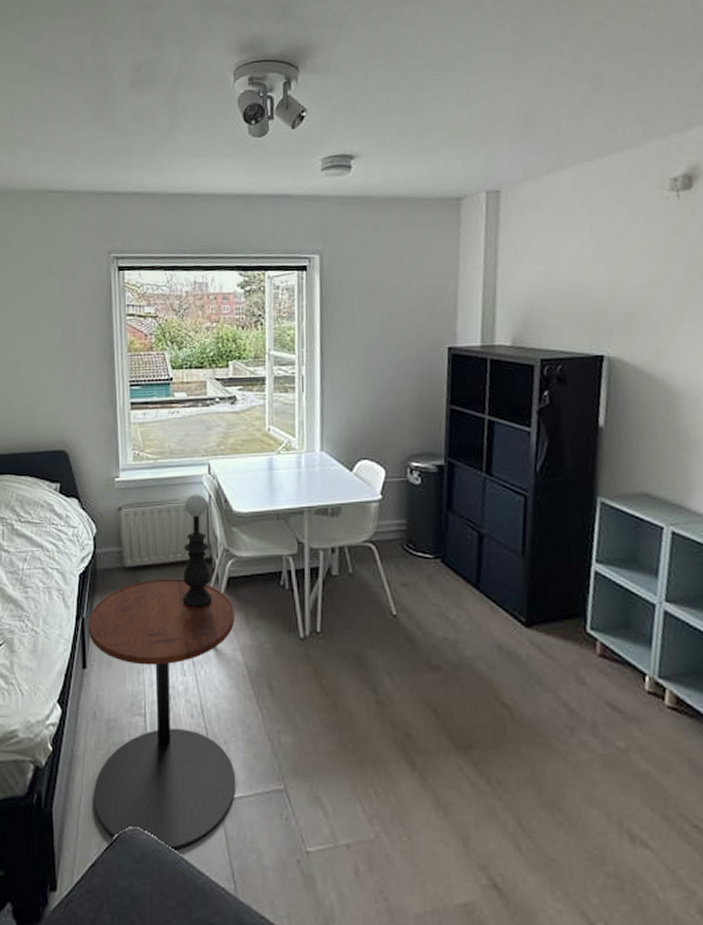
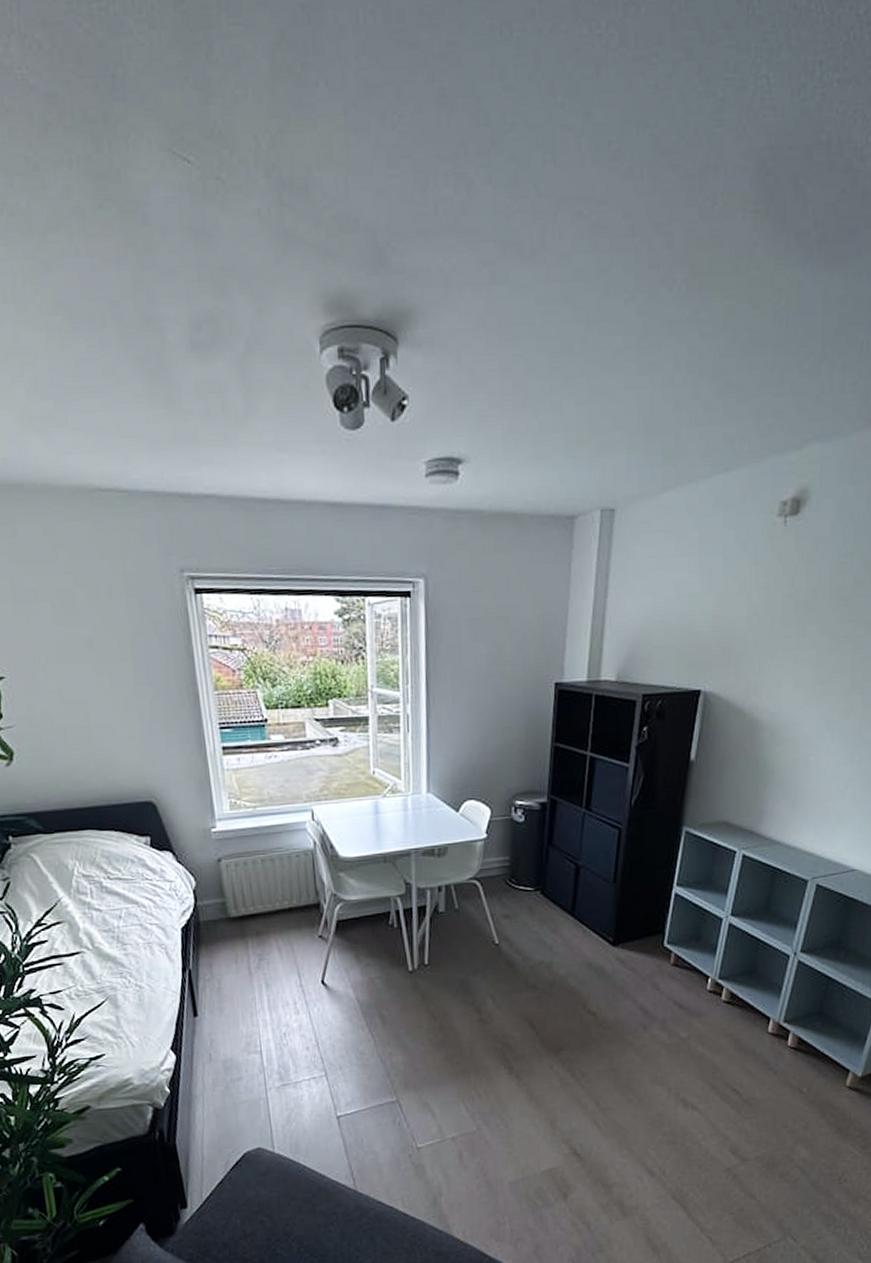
side table: present [88,578,236,852] -> none [195,925,352,1163]
table lamp: present [182,494,212,607] -> none [288,841,322,951]

